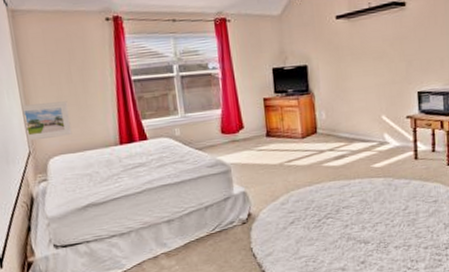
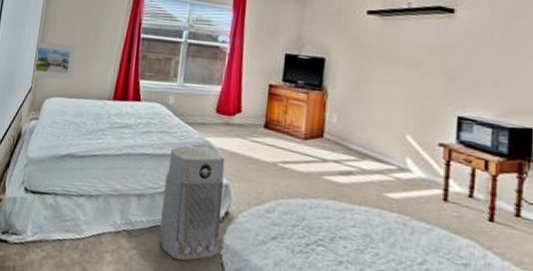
air purifier: none [187,166,250,264] -> present [159,146,225,261]

